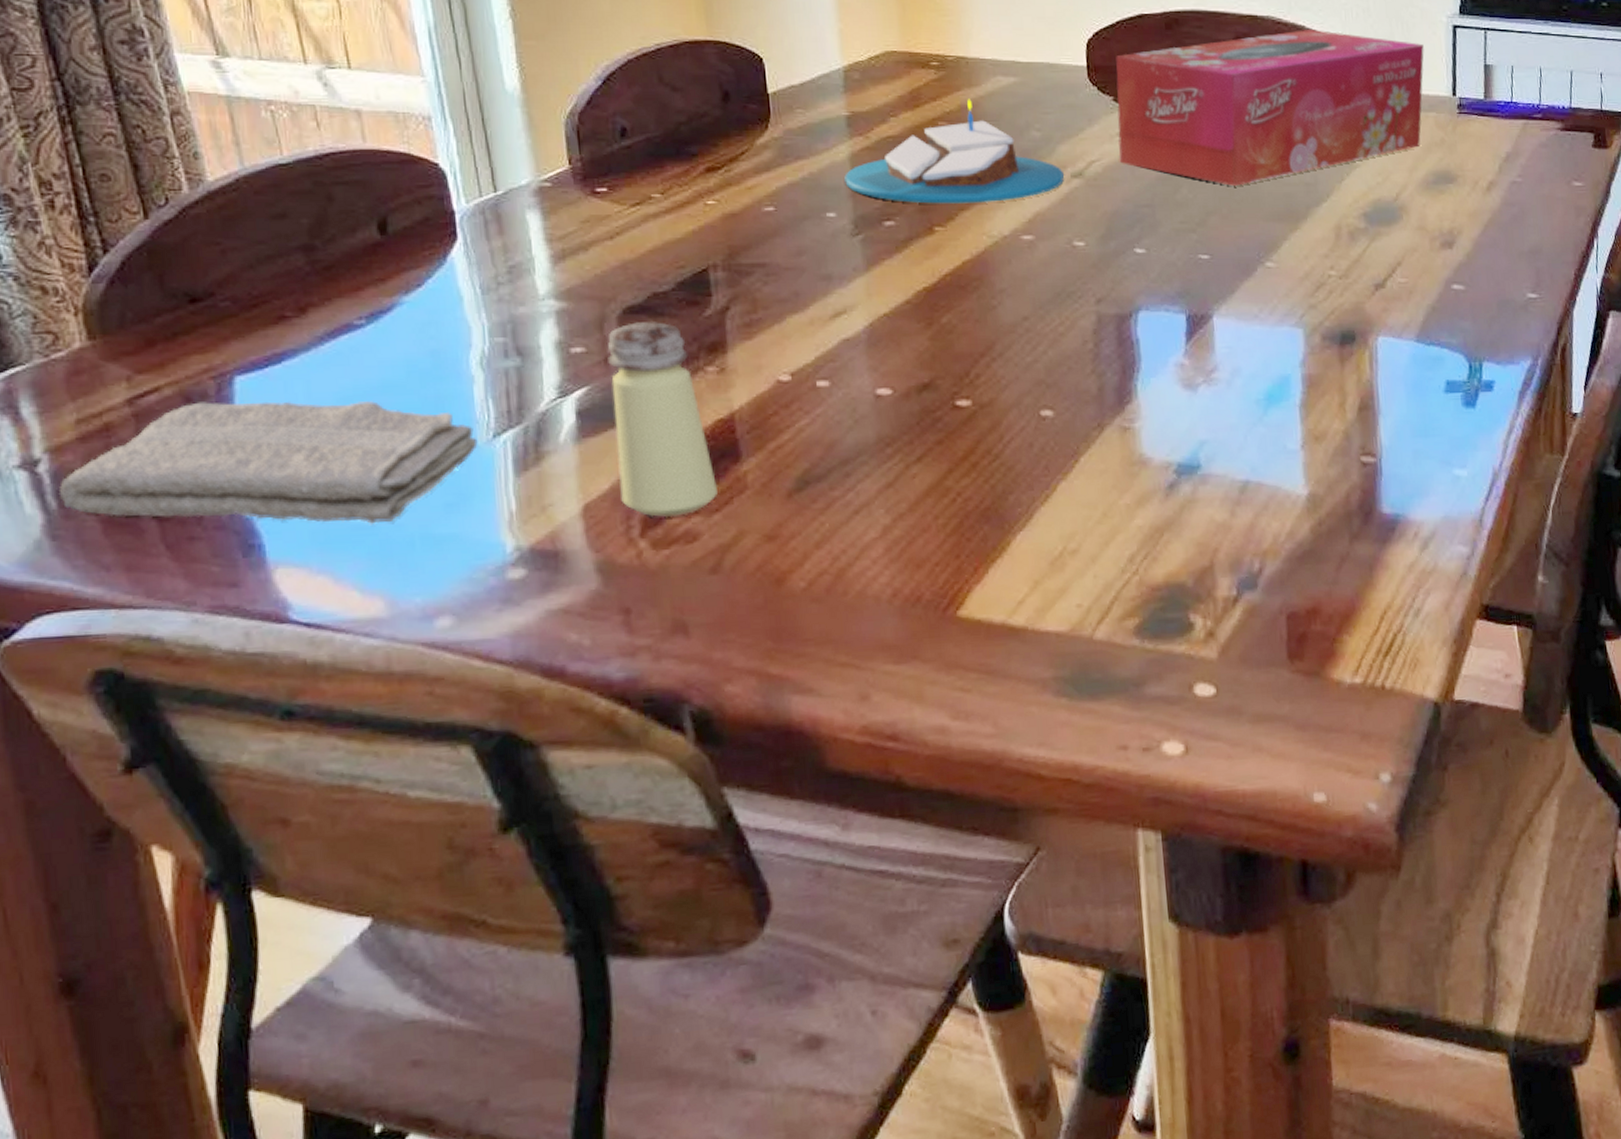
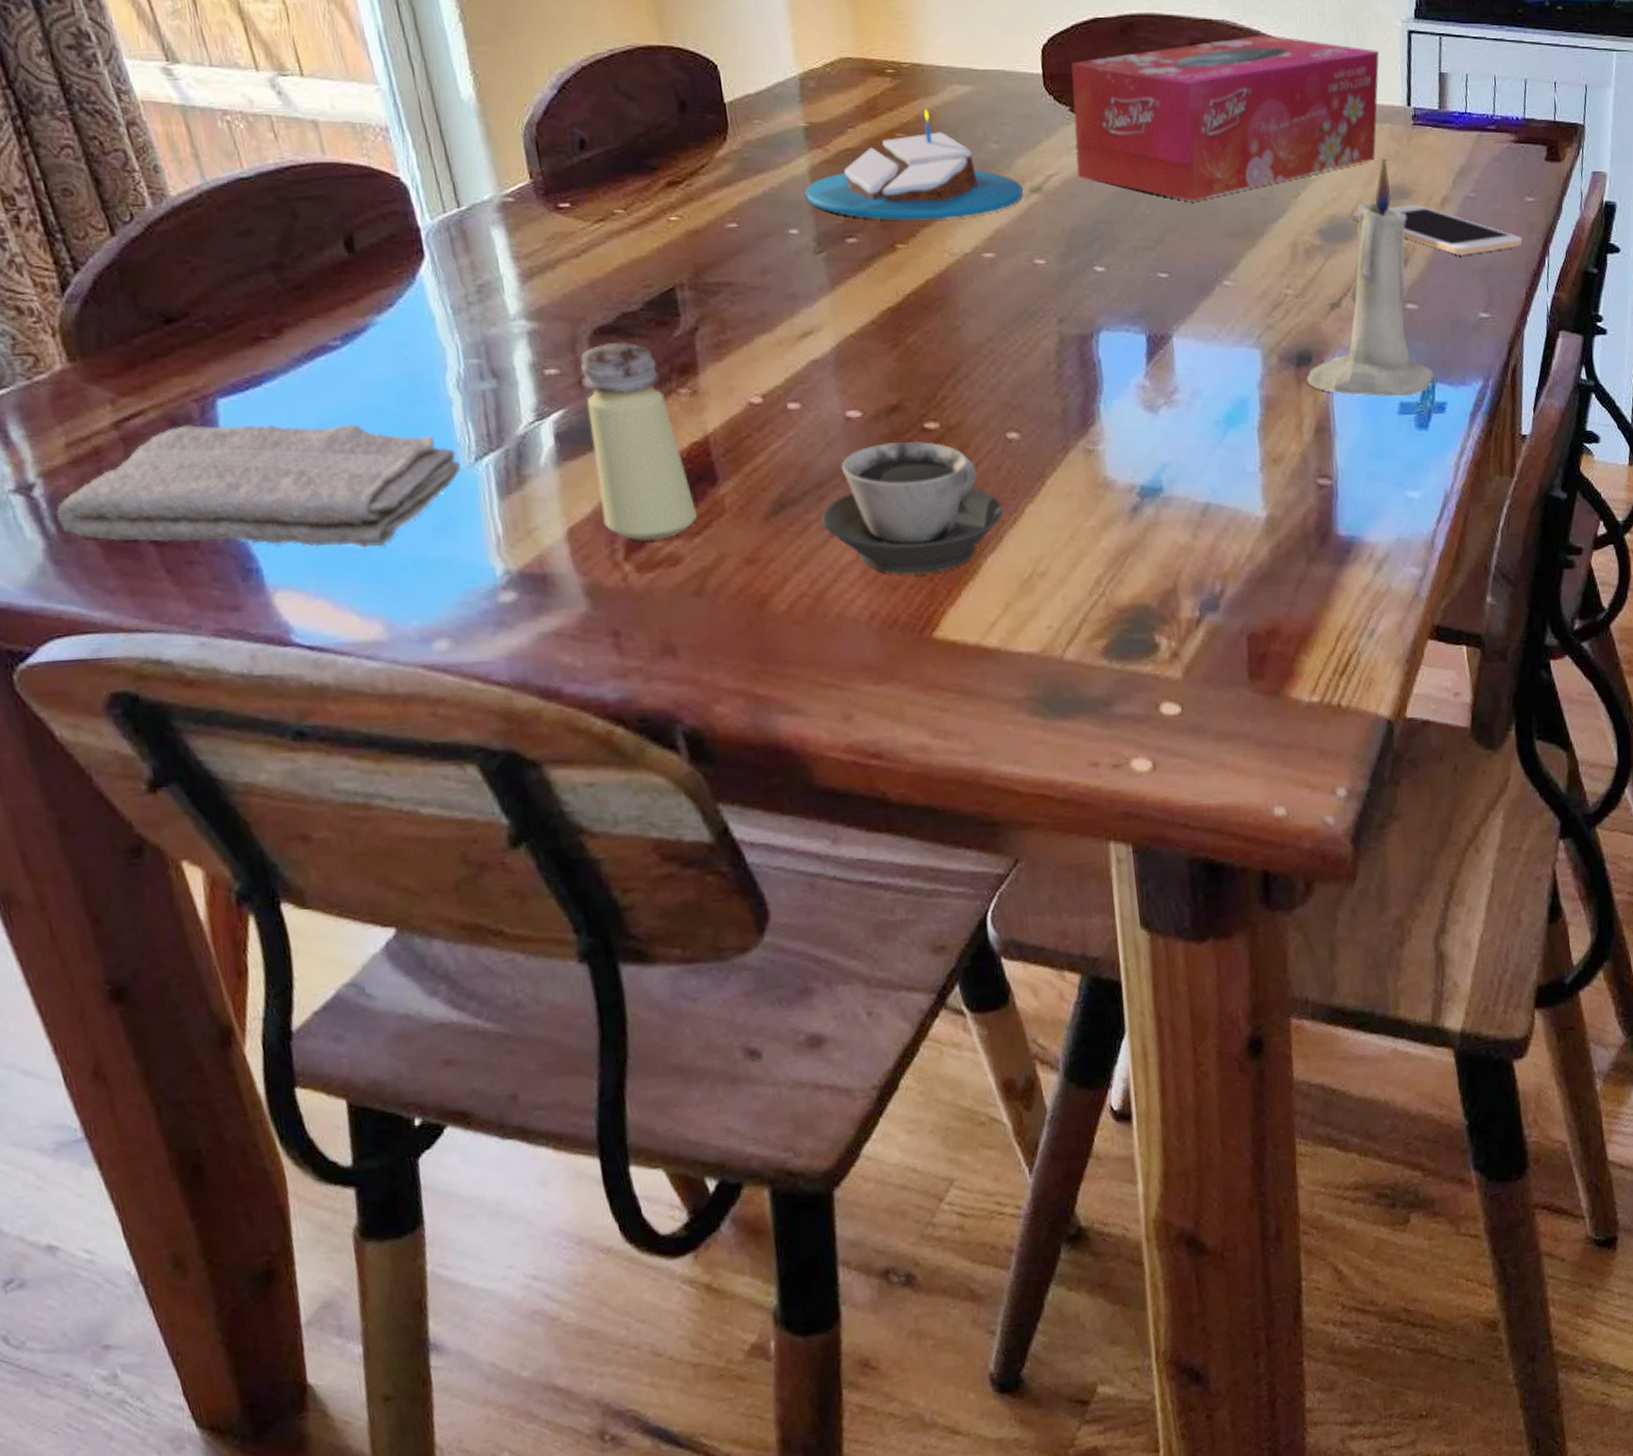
cup: none [846,419,1035,553] -> present [821,442,1004,576]
candle: none [1350,145,1482,376] -> present [1307,158,1434,397]
cell phone: none [1397,189,1571,237] -> present [1353,205,1523,255]

